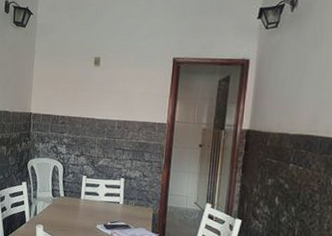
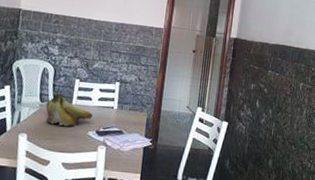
fruit: none [57,189,100,220] -> present [45,93,93,127]

